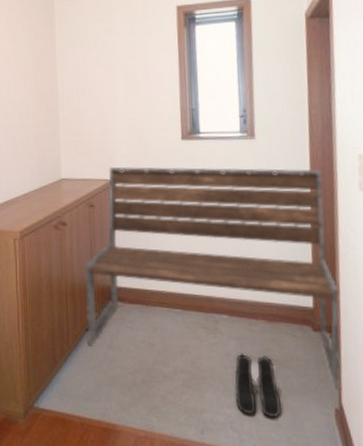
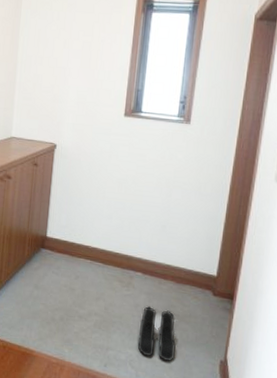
bench: present [84,166,341,391] -> none [17,132,245,347]

